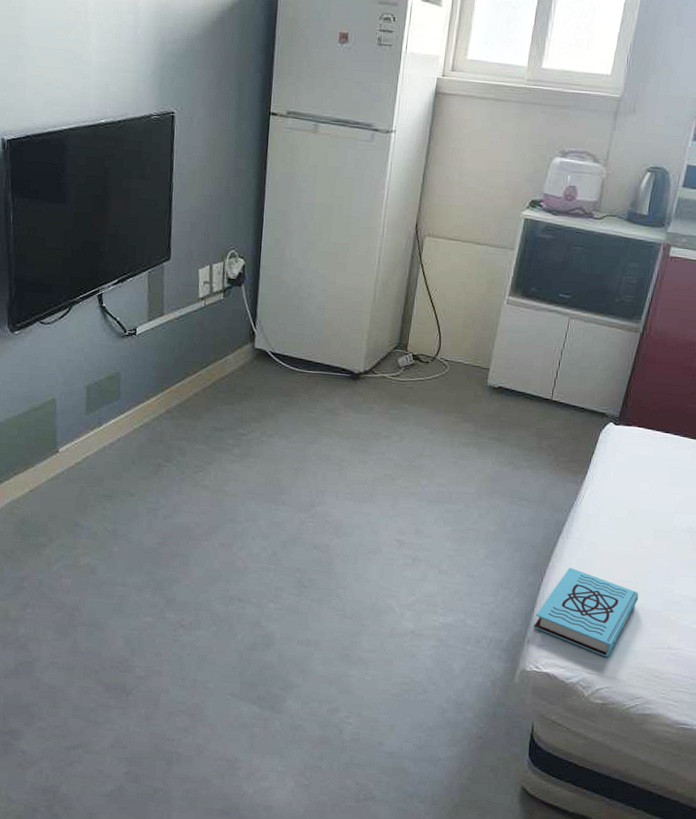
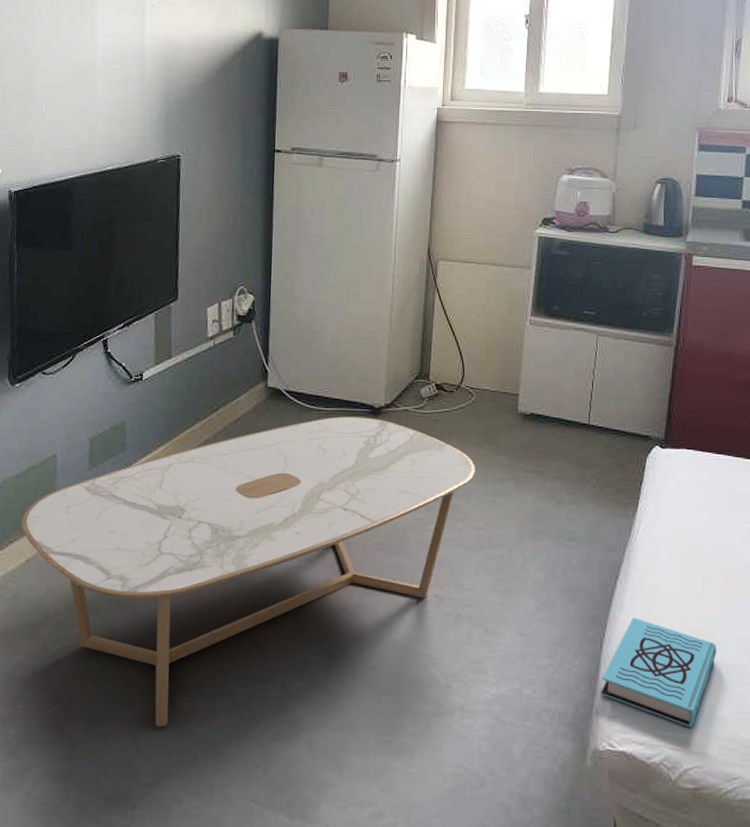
coffee table: none [25,379,444,634] -> present [21,416,476,727]

